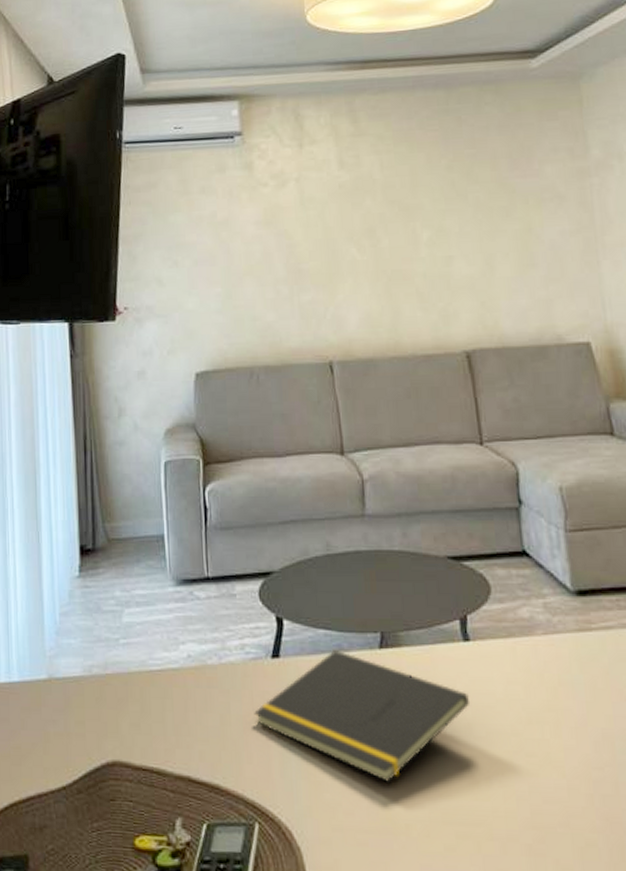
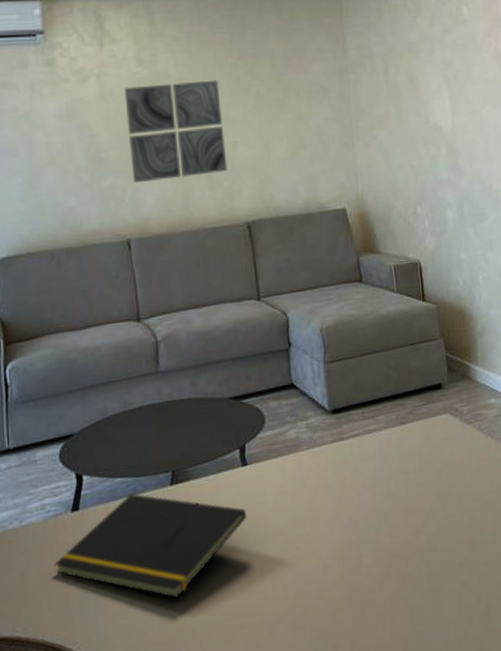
wall art: none [325,184,442,300] -> present [124,79,228,184]

